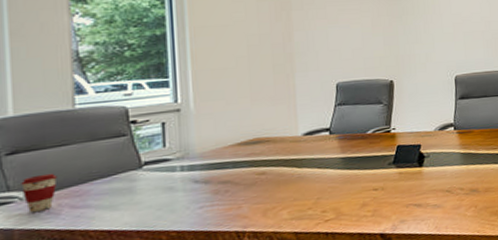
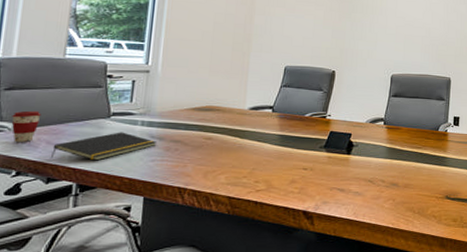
notepad: none [77,181,203,224] -> present [50,132,158,161]

